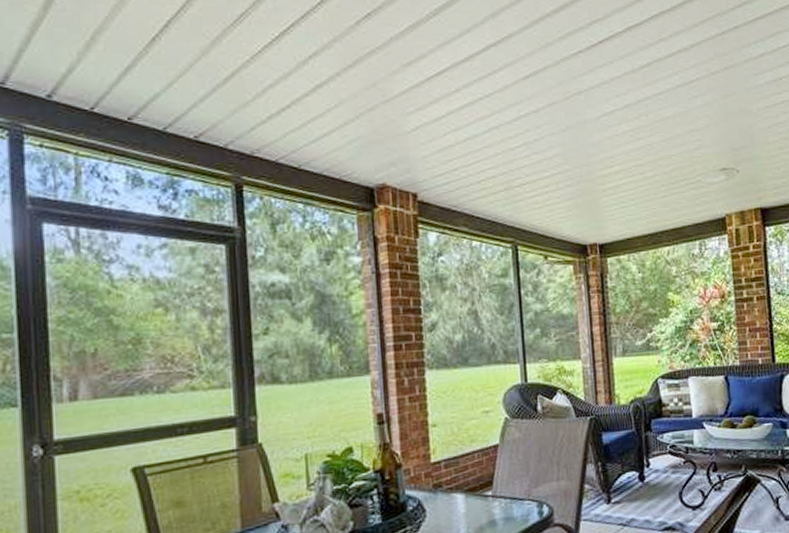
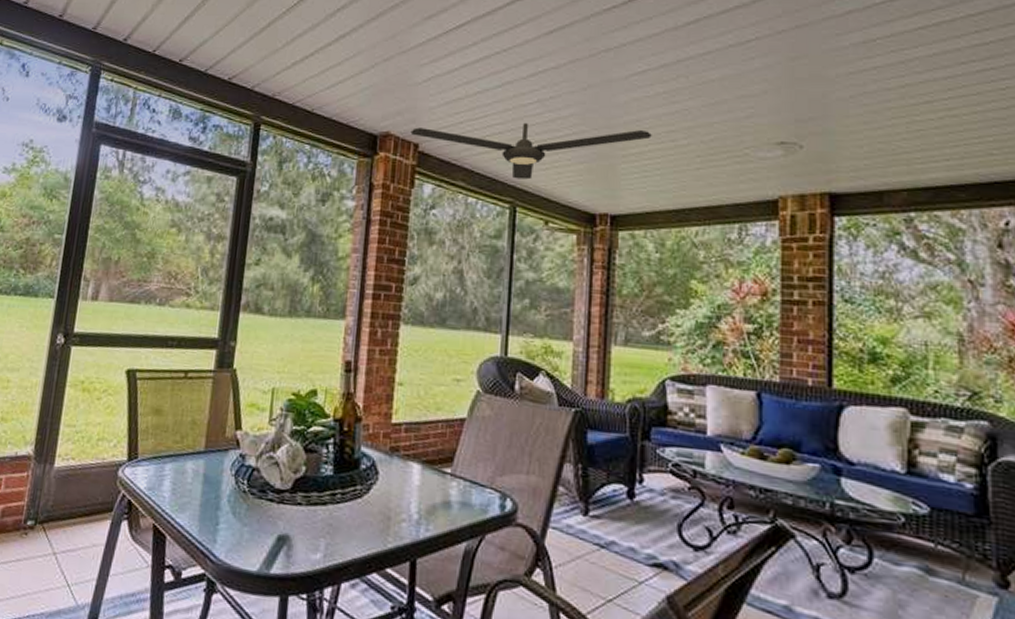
ceiling fan: none [407,165,624,220] -> present [410,122,652,180]

